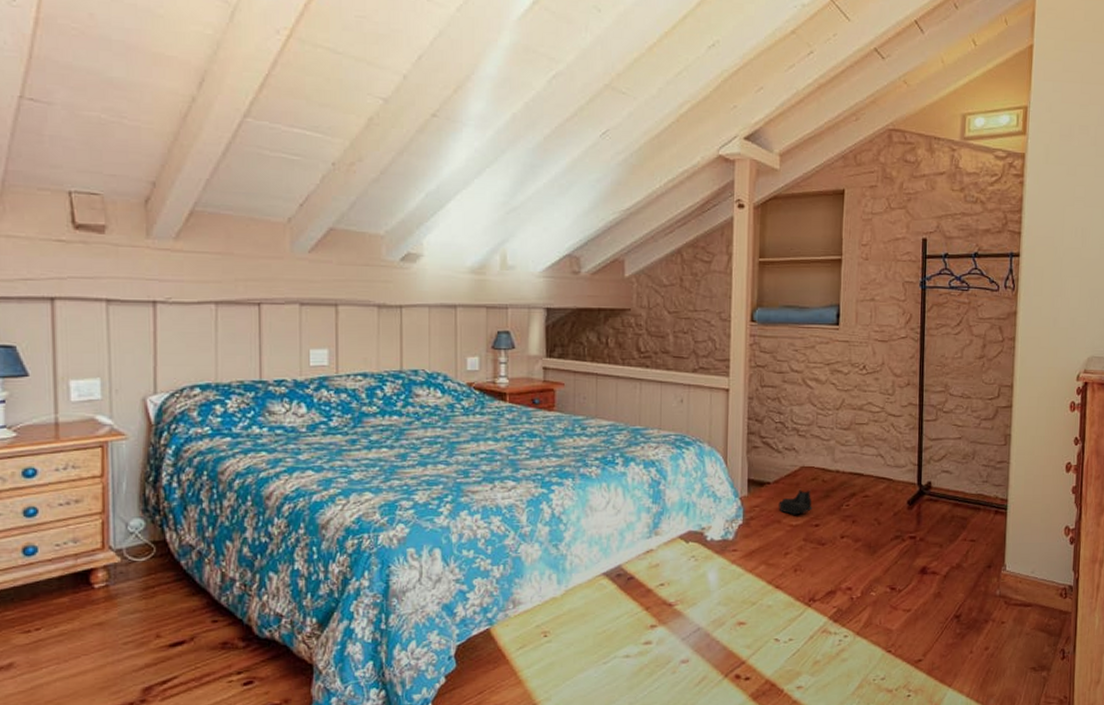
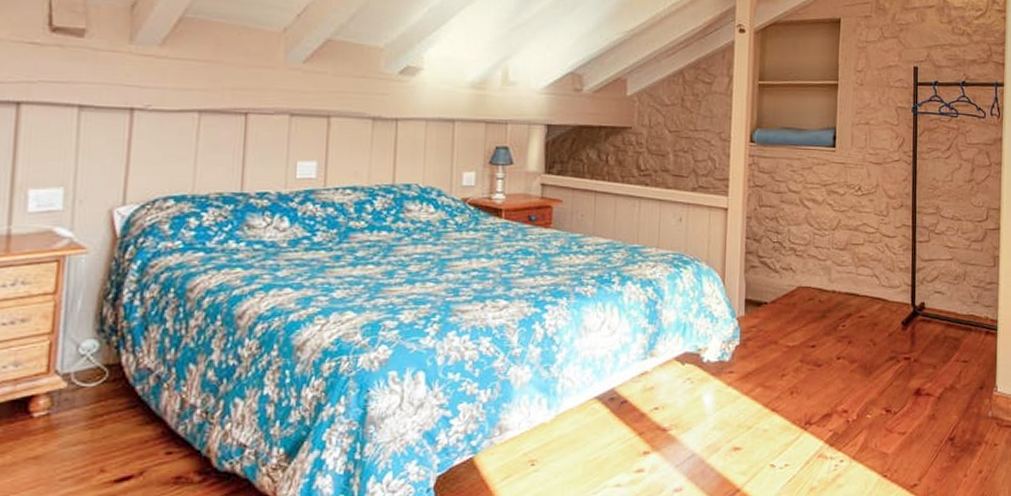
boots: present [778,488,812,515] -> none [775,308,809,336]

